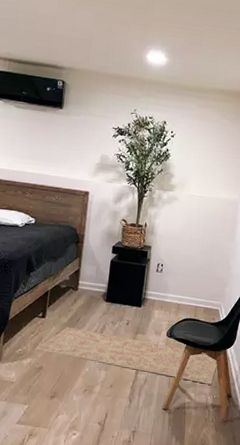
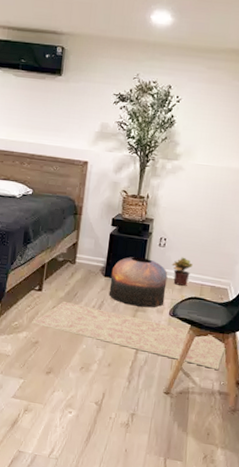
pouf: none [110,282,165,330] -> present [108,257,168,308]
potted plant: none [168,281,188,308] -> present [172,257,194,286]

